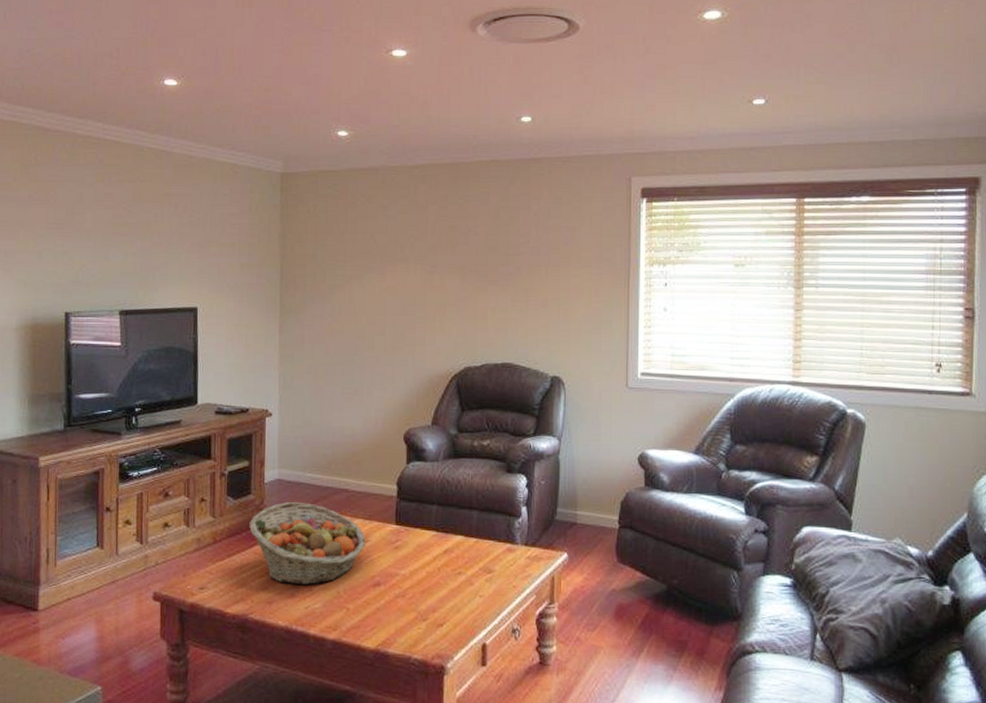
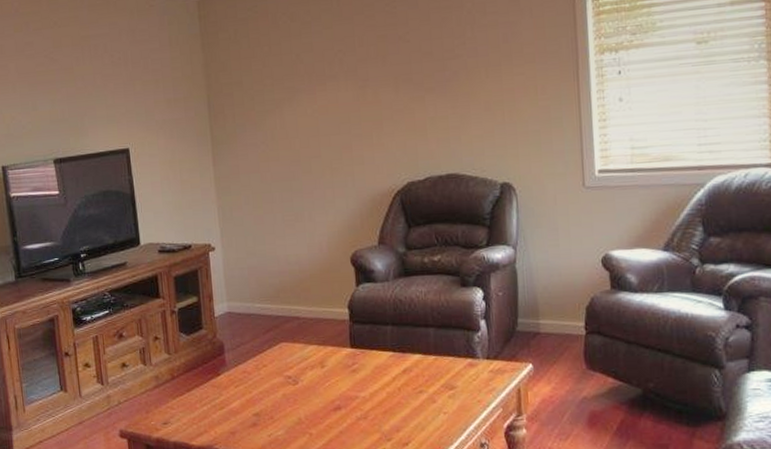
fruit basket: present [249,502,367,585] -> none [204,333,323,414]

